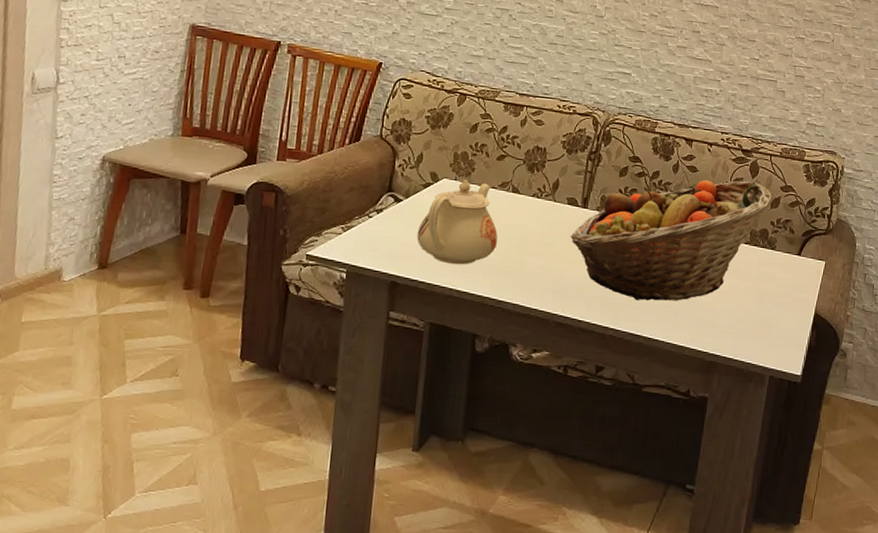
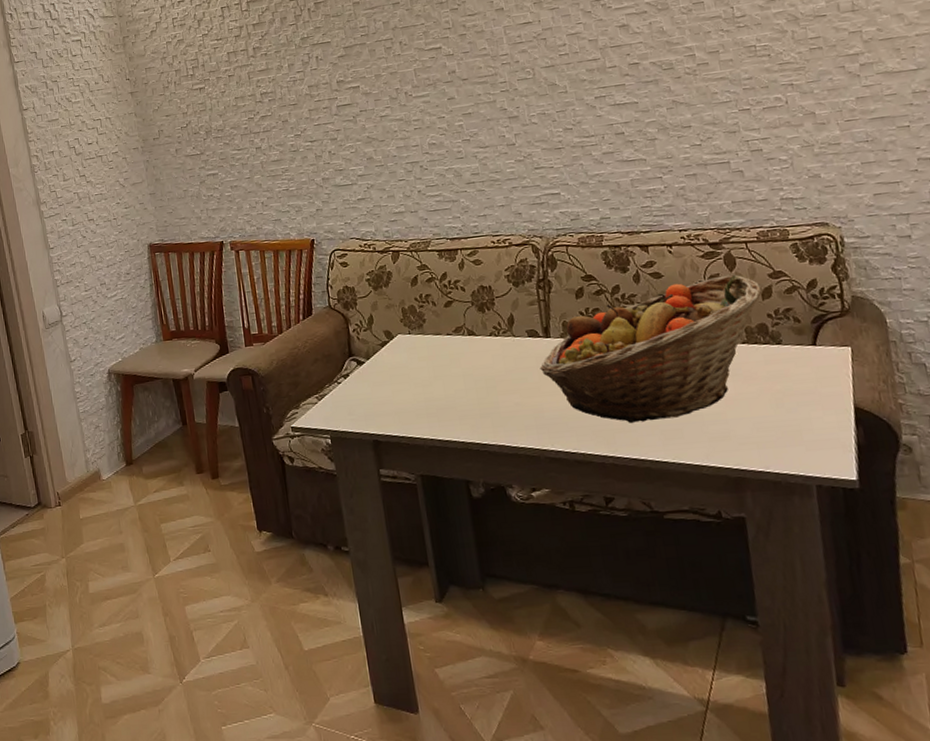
teapot: present [417,179,498,265] -> none [386,331,467,416]

